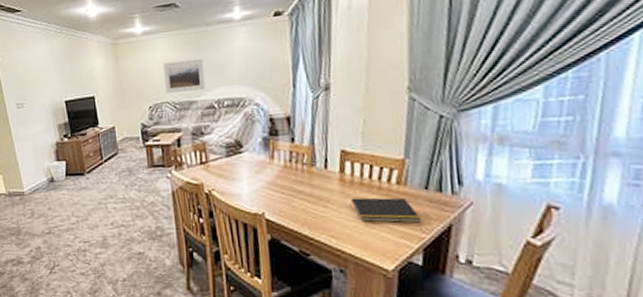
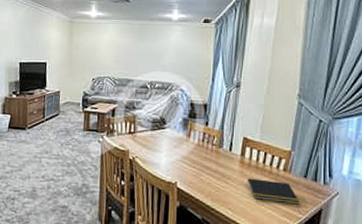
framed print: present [163,58,206,93] -> none [108,44,143,72]

